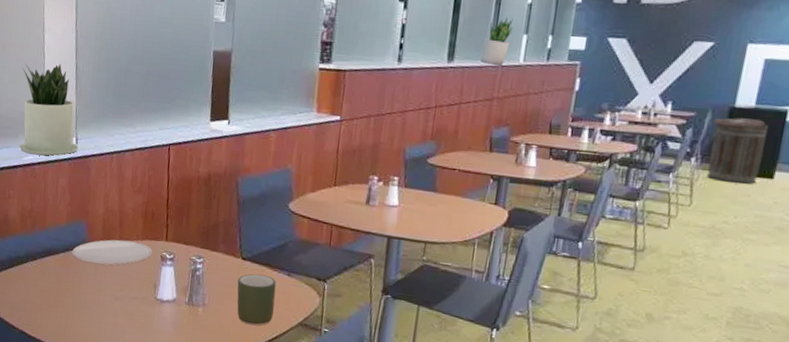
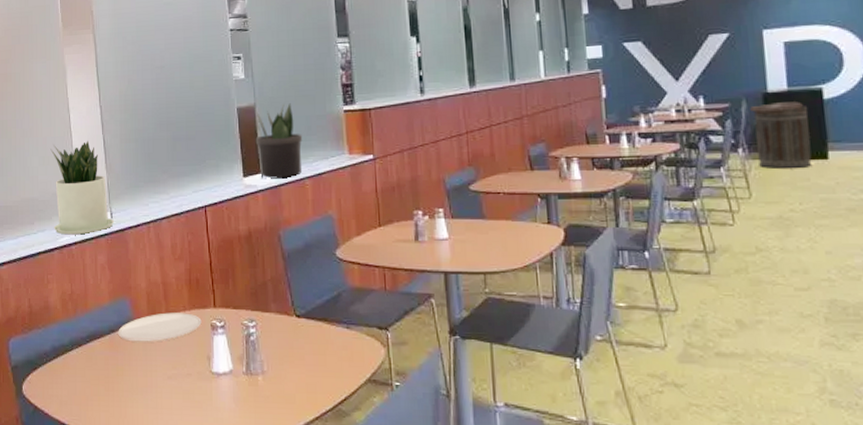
planter: none [227,50,274,128] -> present [253,103,303,179]
mug: present [237,274,277,326] -> none [295,331,338,389]
planter: present [479,17,514,67] -> none [500,37,528,85]

